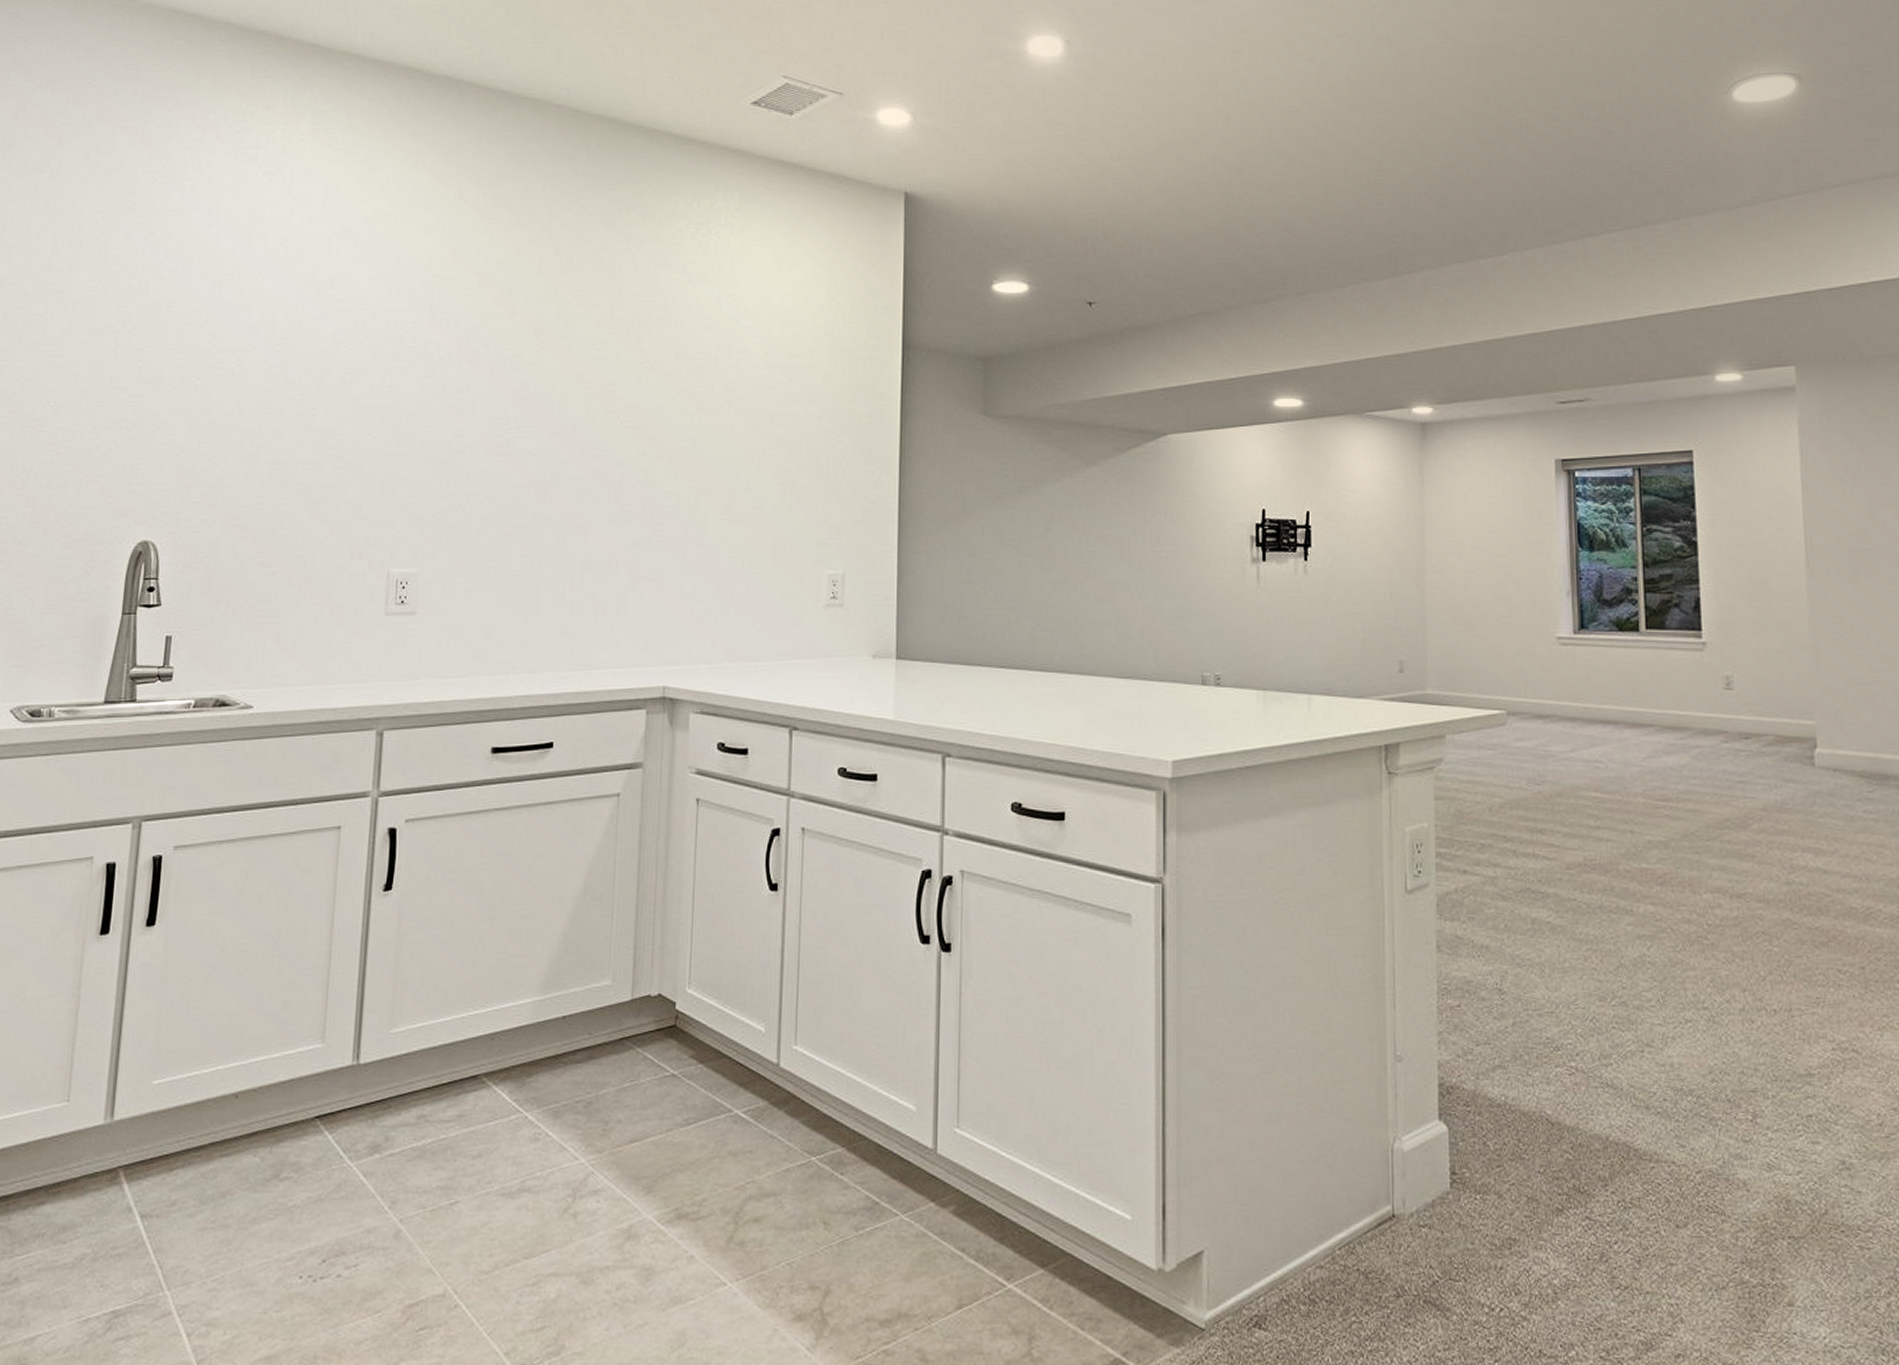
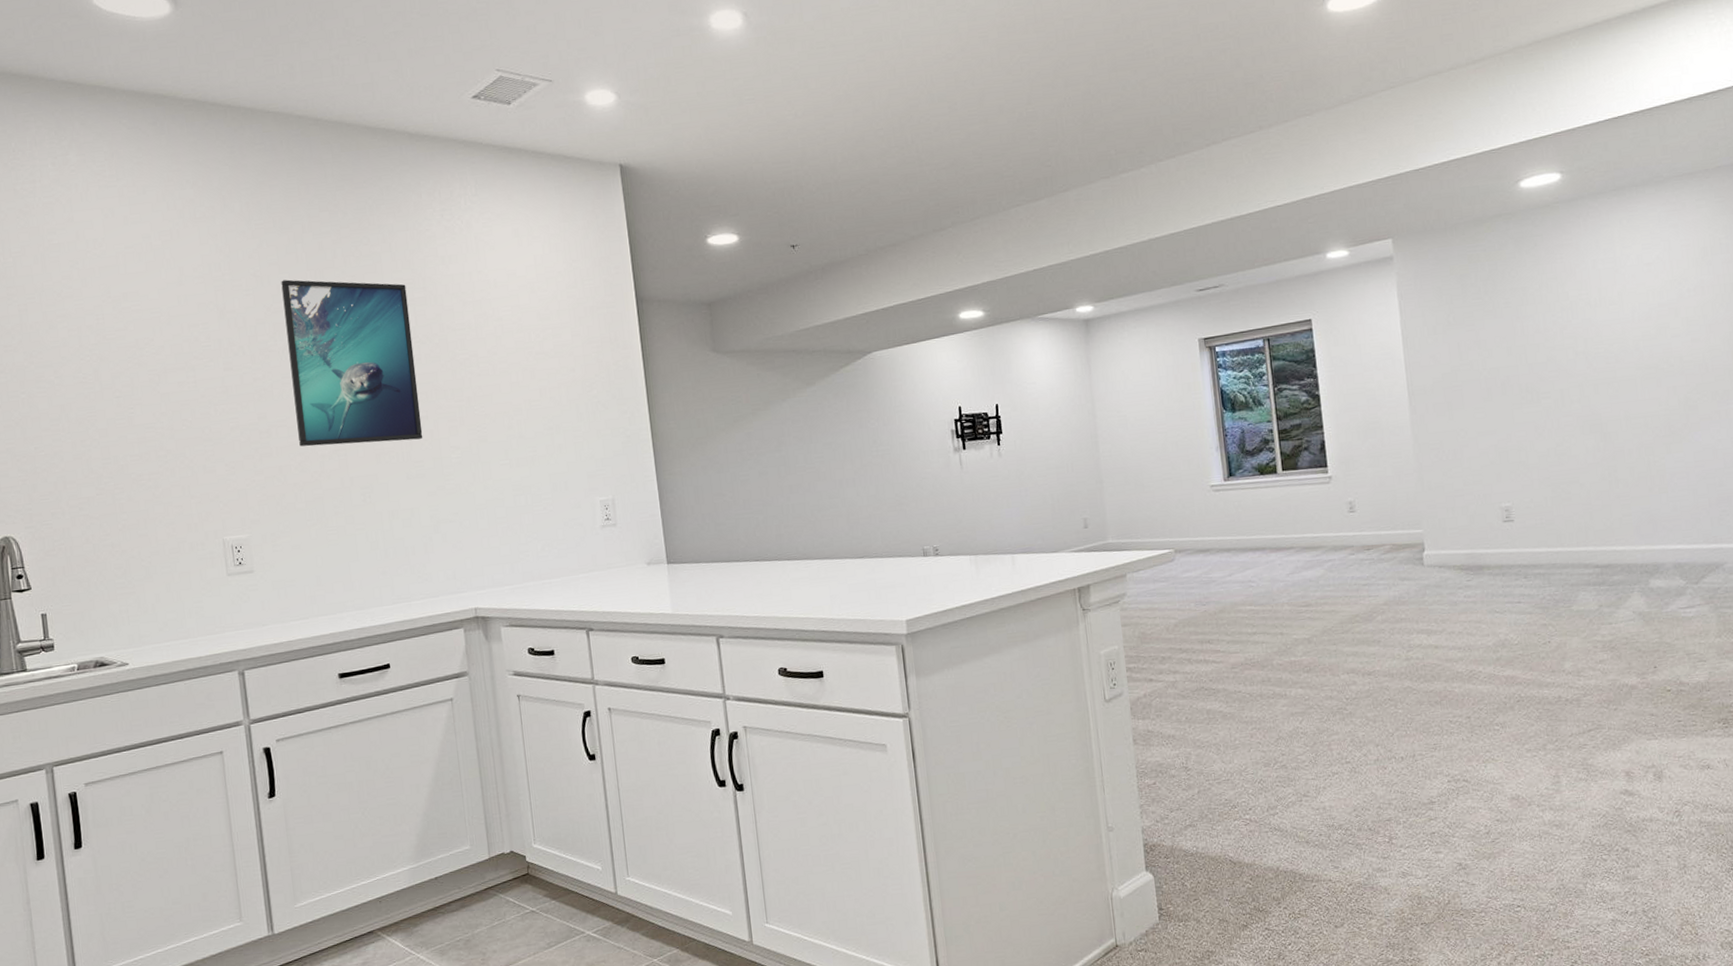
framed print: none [494,283,645,479] -> present [281,279,423,447]

